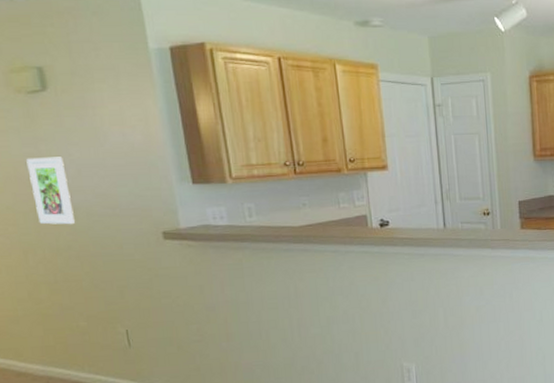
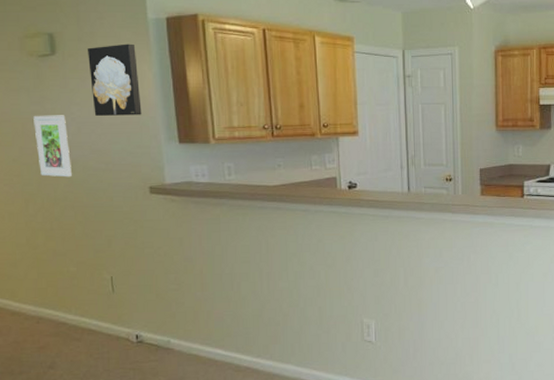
wall art: none [83,76,149,157] -> present [88,43,142,116]

